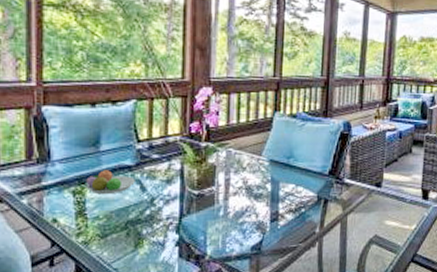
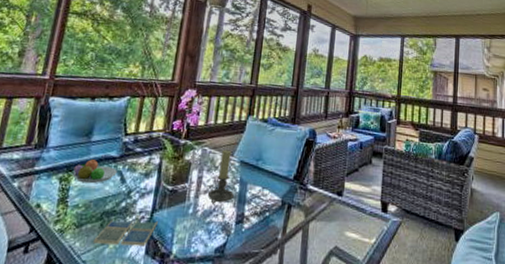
drink coaster: none [122,226,188,252] -> present [93,220,158,247]
candle holder: none [238,149,266,205] -> present [208,149,234,204]

